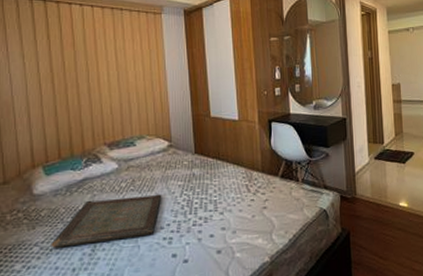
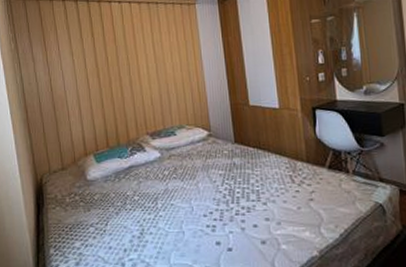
serving tray: present [51,194,162,248] -> none [104,182,204,230]

